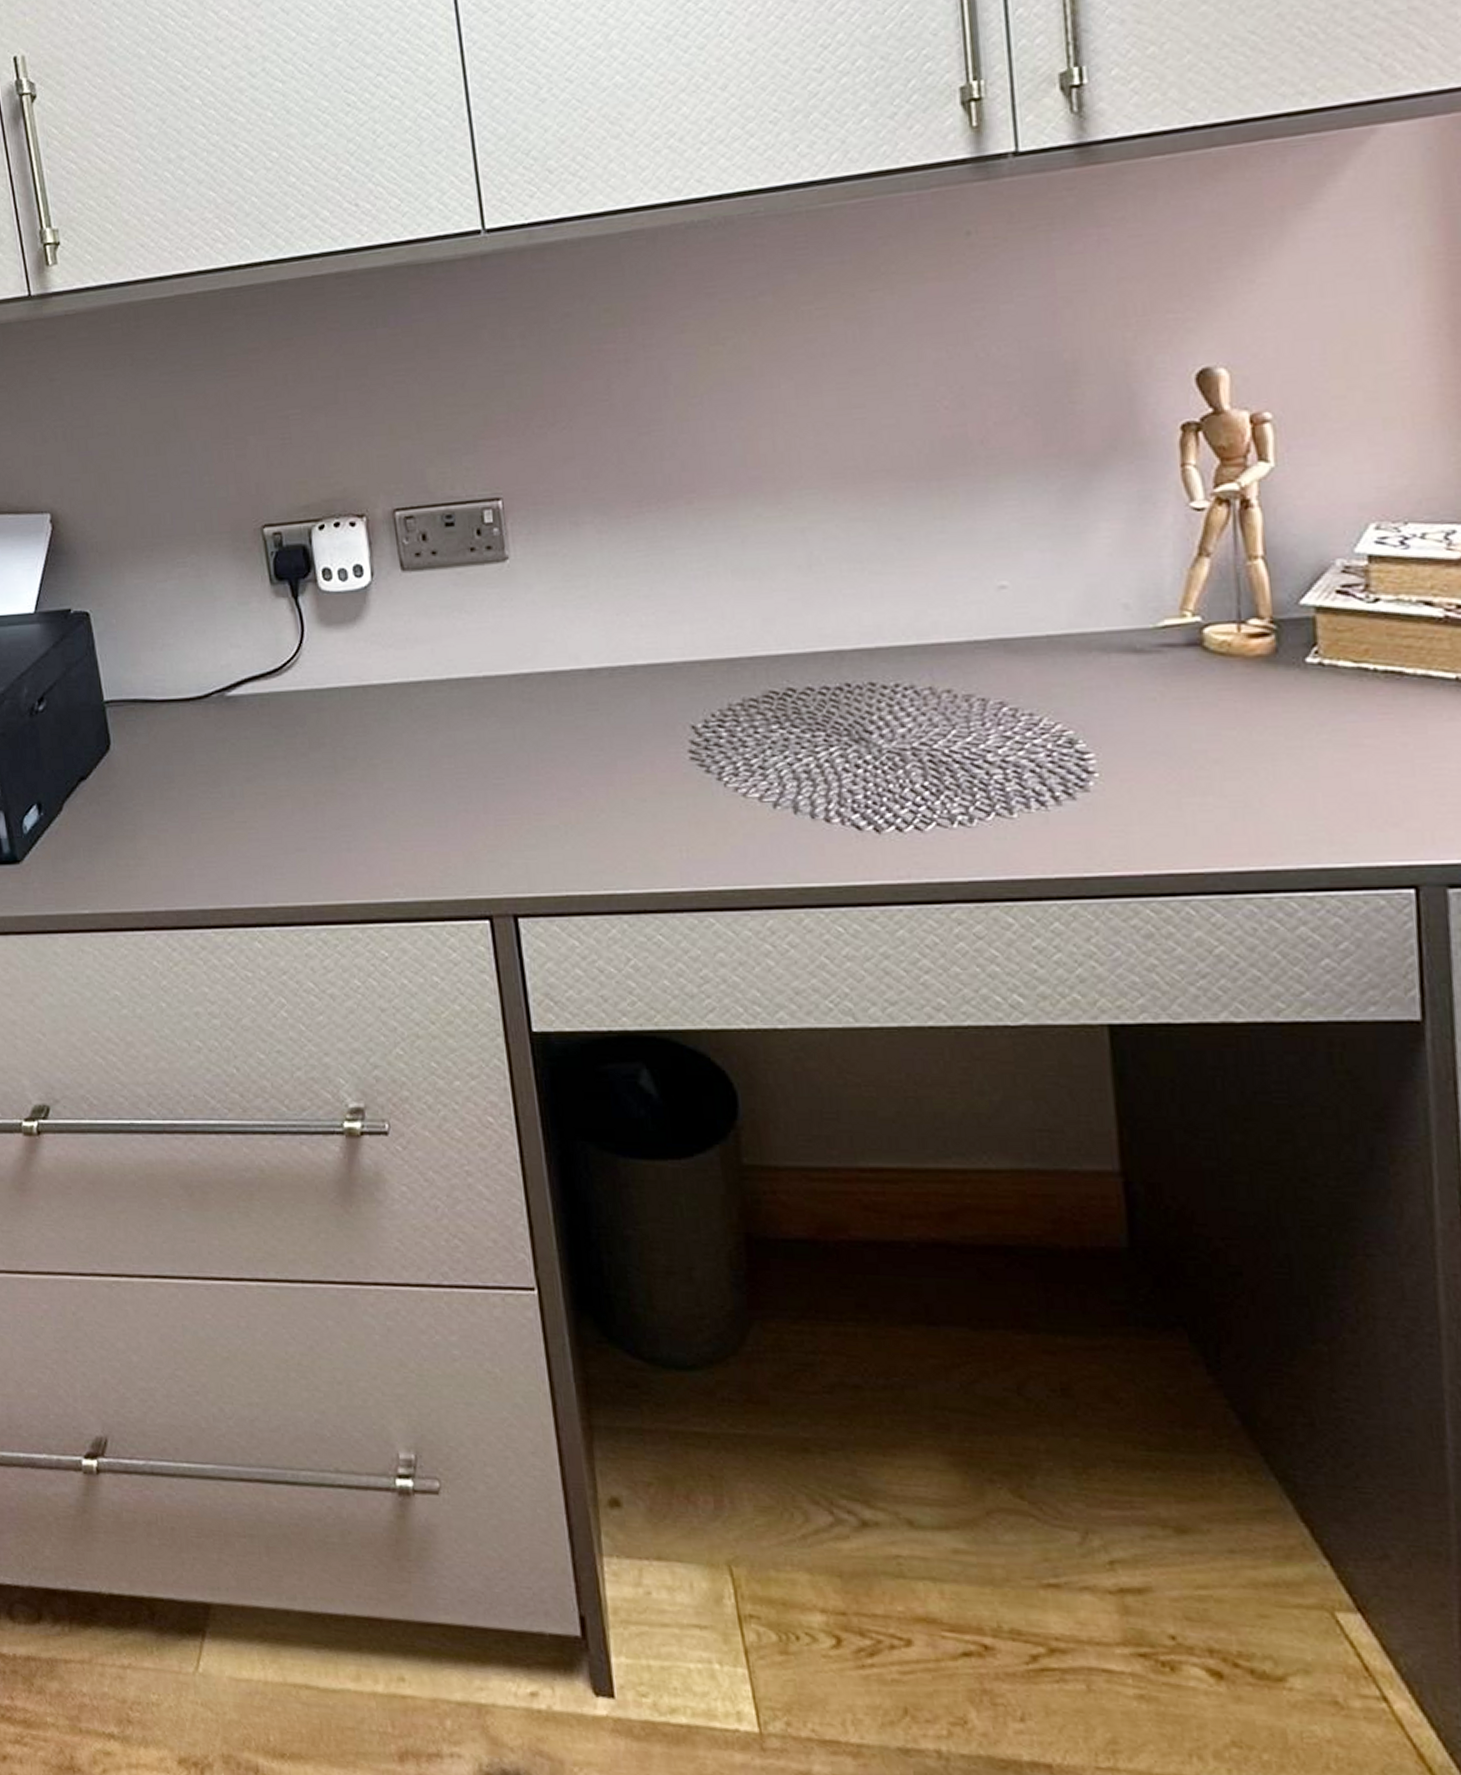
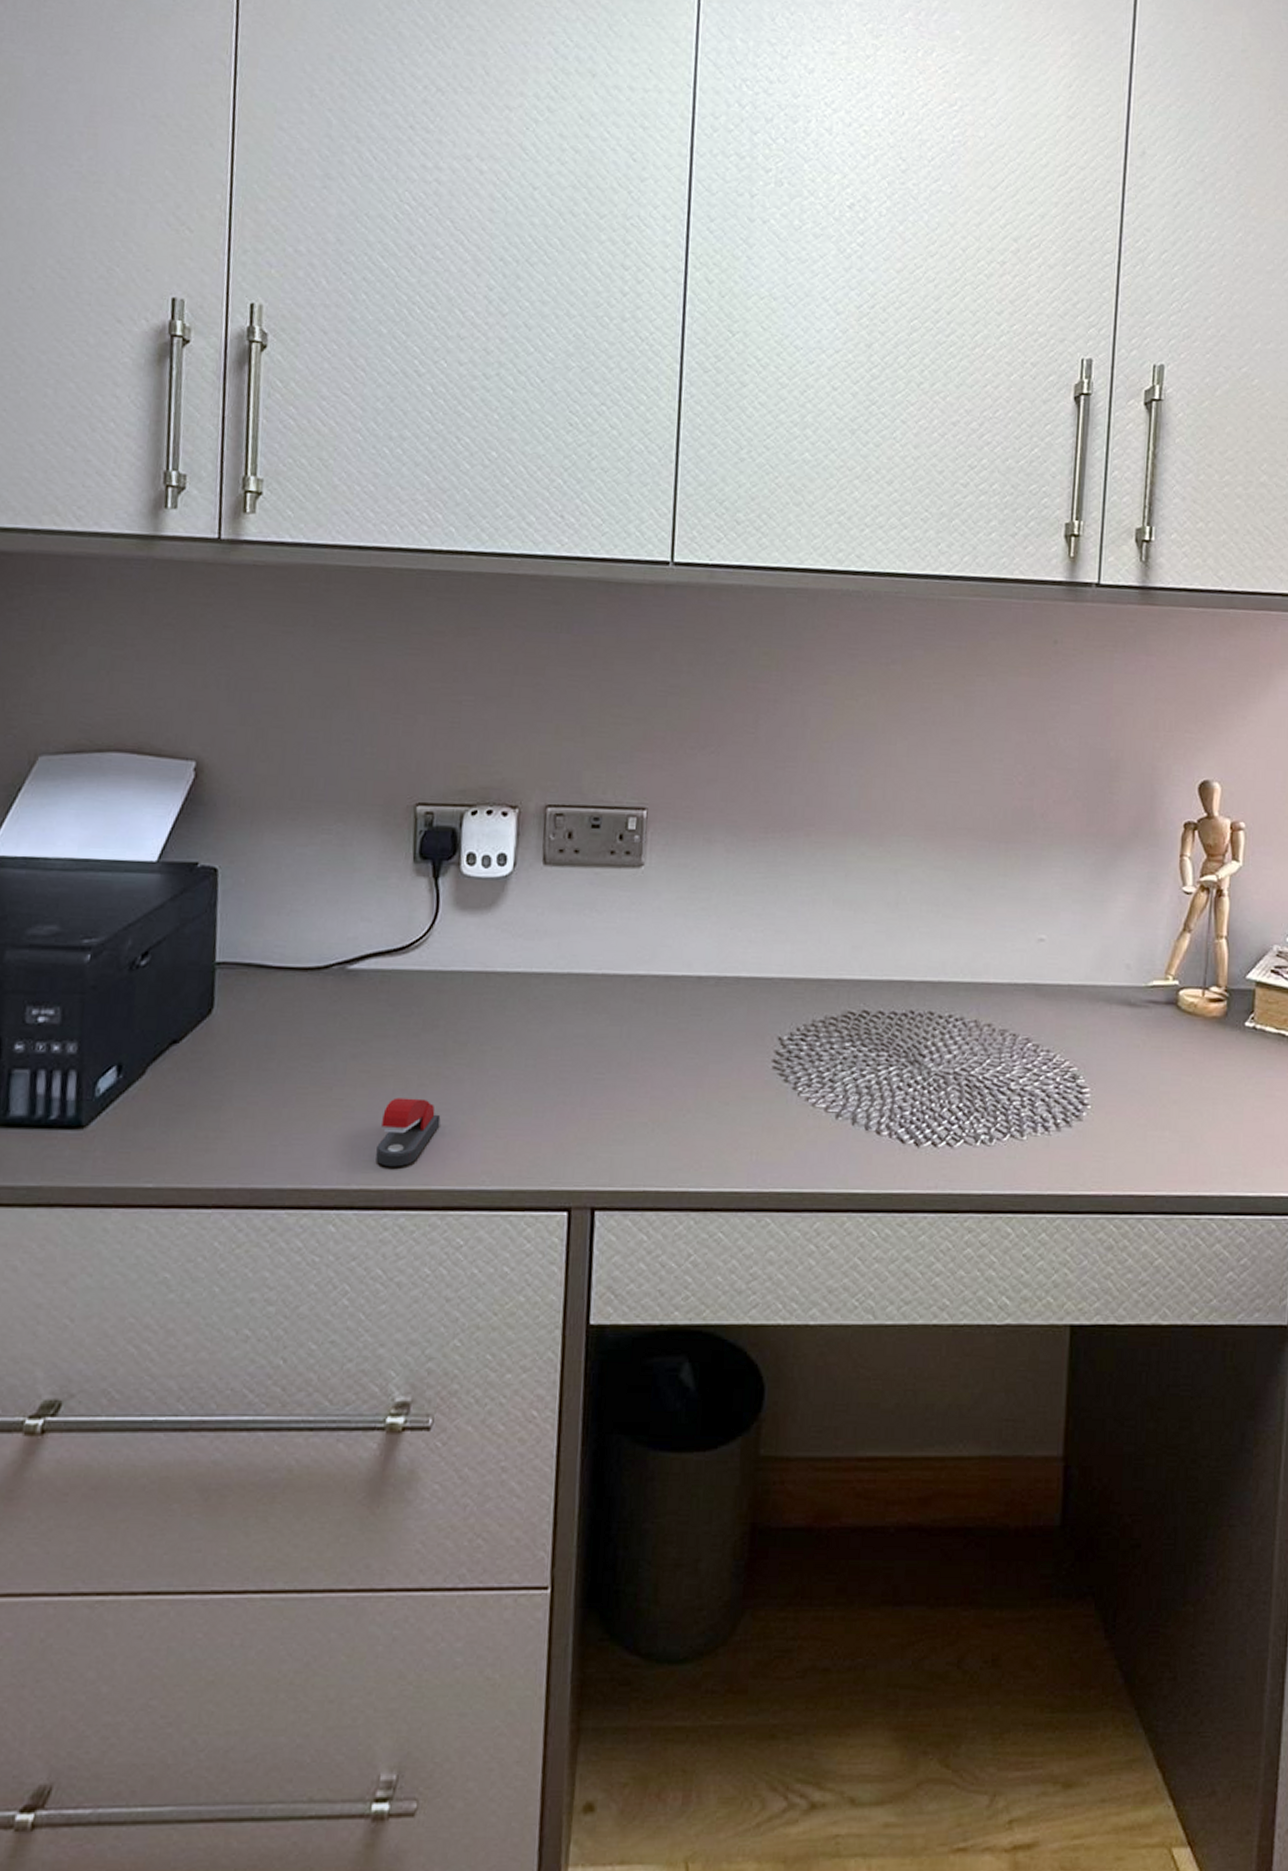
stapler: none [286,816,344,884] -> present [376,1097,441,1167]

